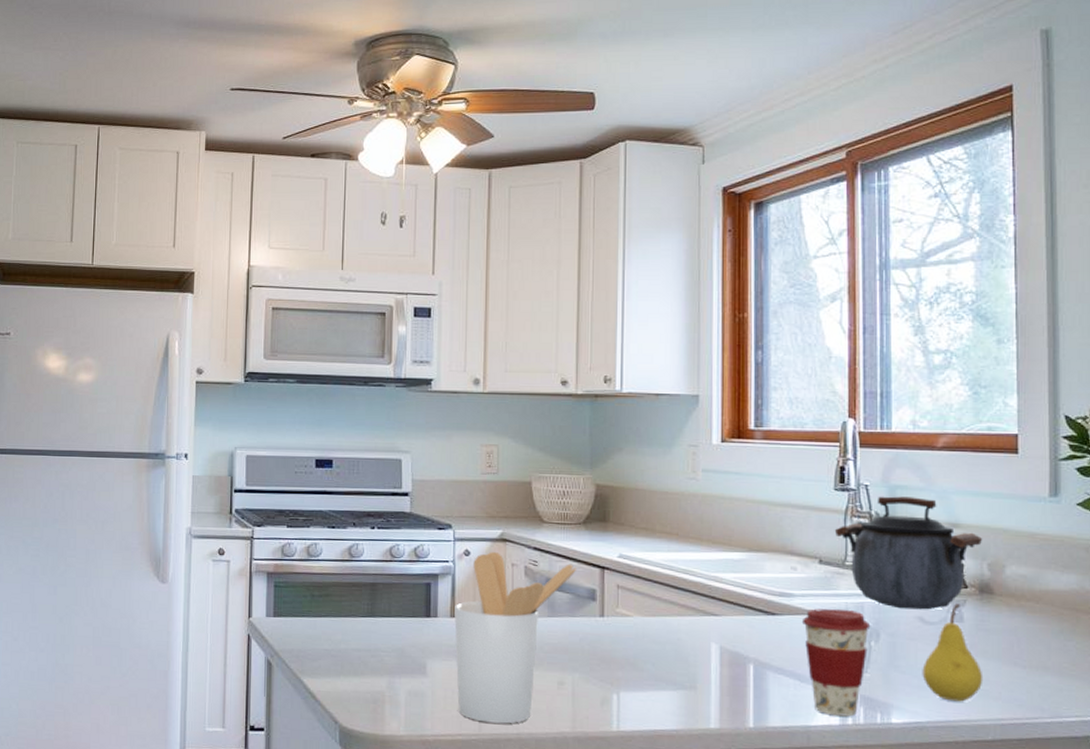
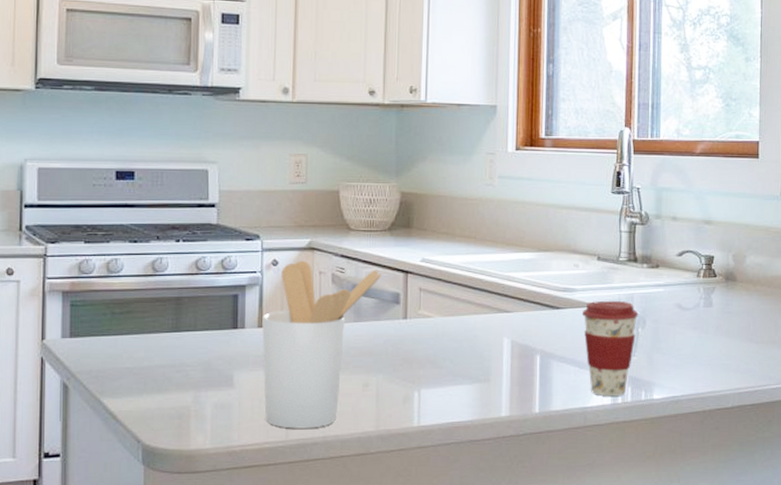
kettle: present [834,496,983,610] -> none [611,197,730,298]
fruit: present [922,603,983,702] -> none [679,291,727,376]

